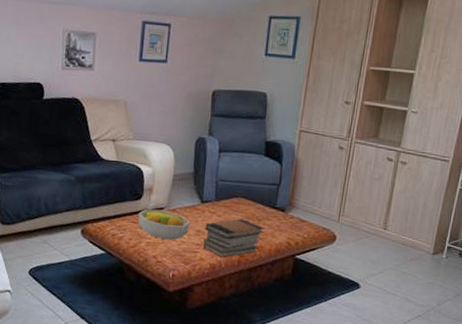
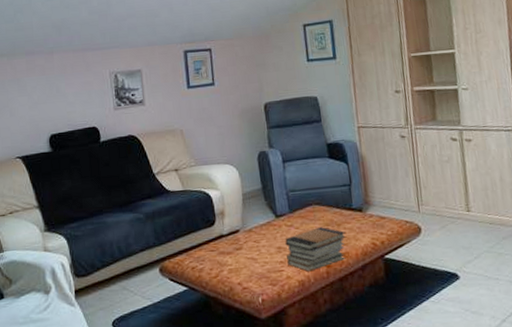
fruit bowl: present [138,209,191,240] -> none [214,232,270,263]

